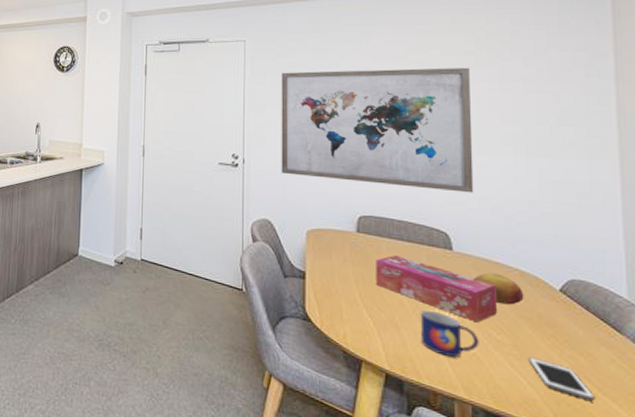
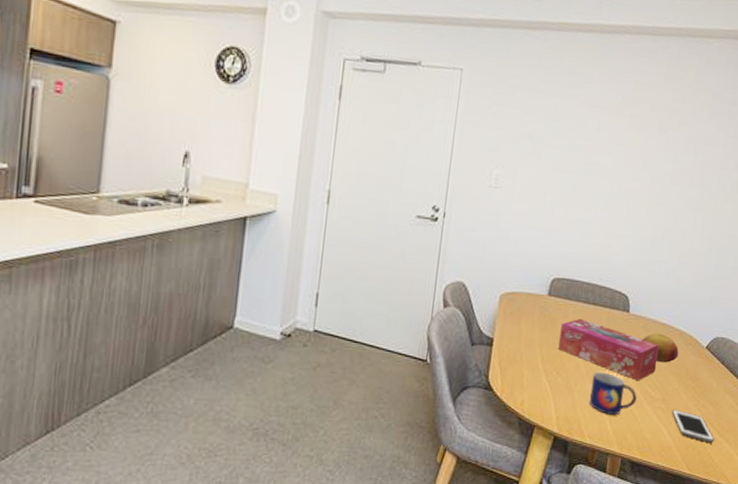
wall art: present [281,67,474,193] -> none [482,112,673,256]

